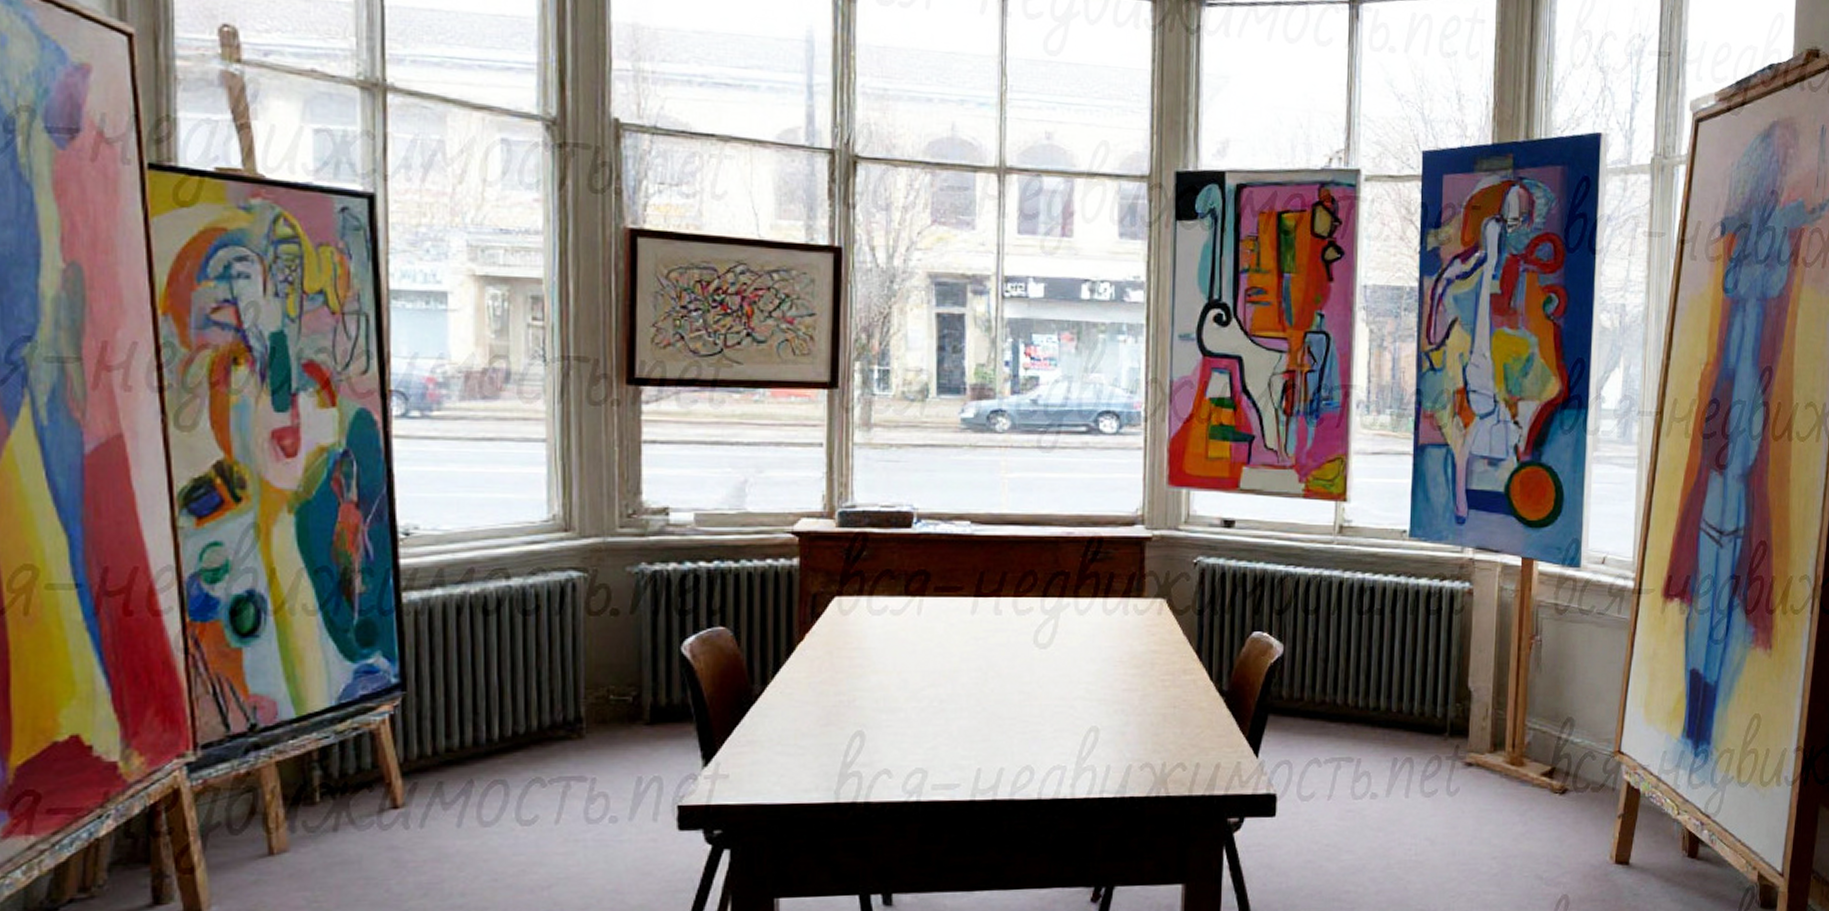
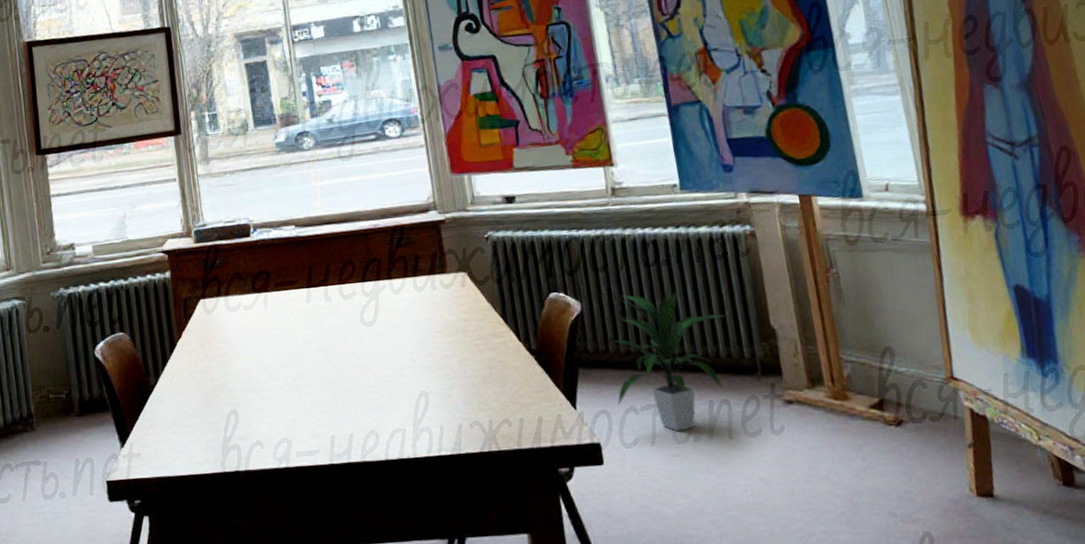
indoor plant: none [1301,638,1426,787] -> present [615,288,725,432]

